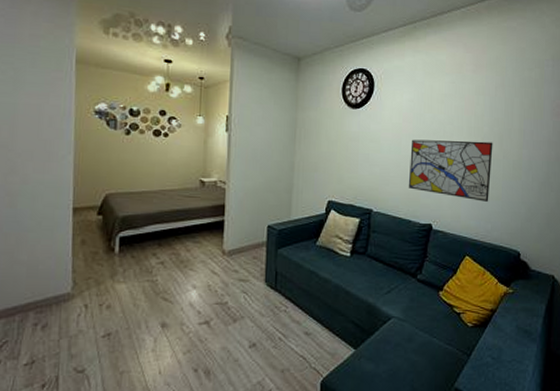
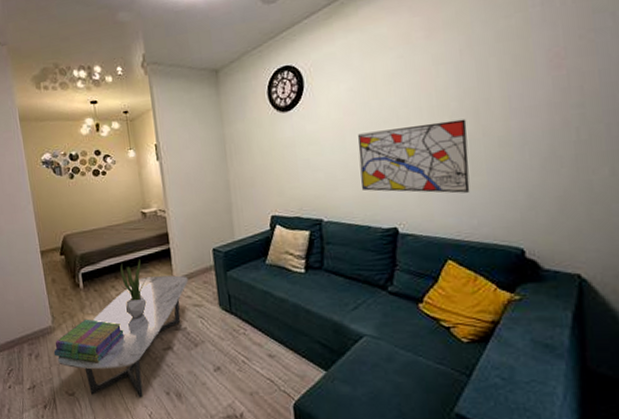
stack of books: none [67,287,159,337] -> present [53,319,126,363]
coffee table: none [71,247,238,376] -> present [58,275,189,398]
potted plant: none [164,227,194,290] -> present [120,258,147,319]

